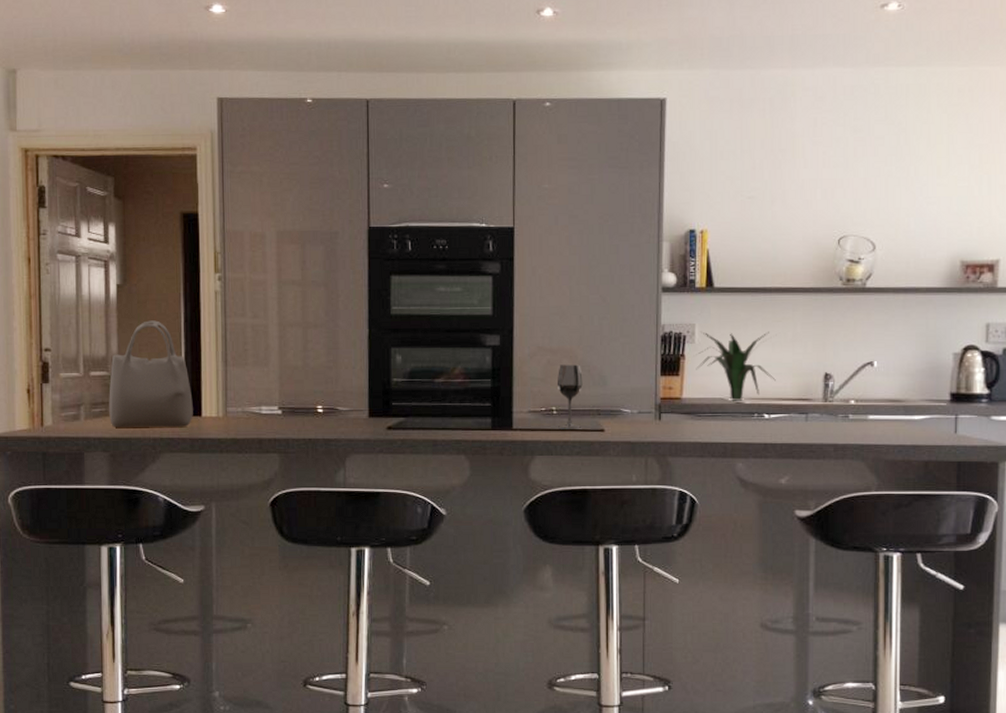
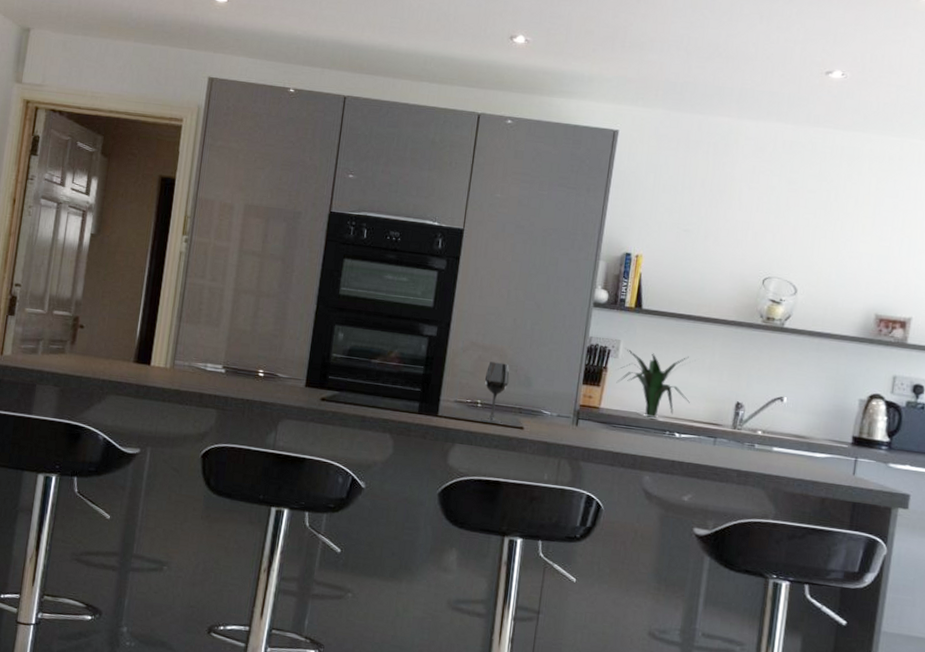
handbag: present [109,320,193,428] -> none [65,270,145,374]

